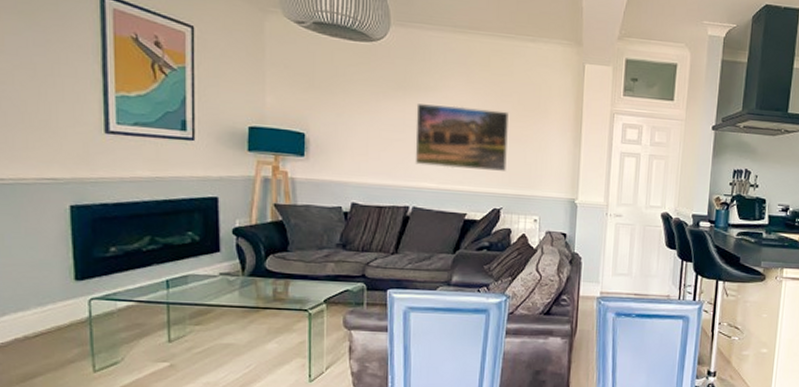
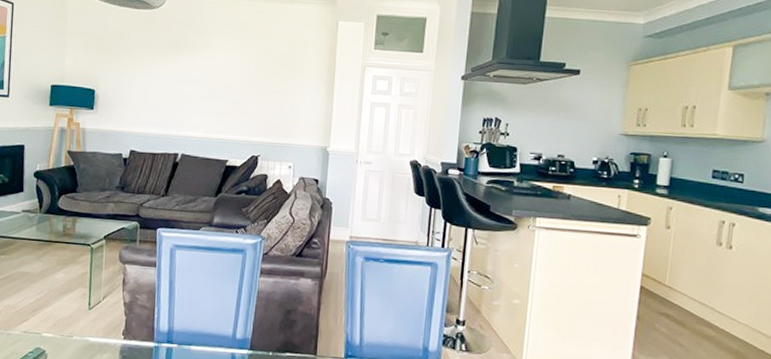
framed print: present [415,104,509,171] -> none [184,62,268,121]

